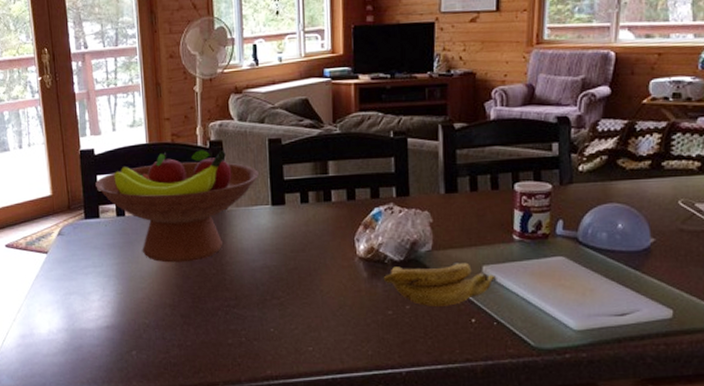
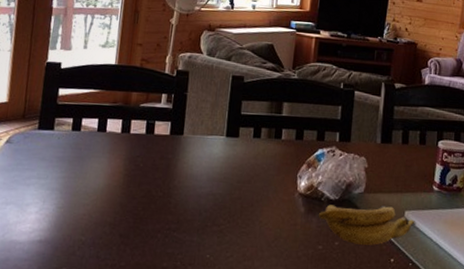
fruit bowl: present [95,150,259,263] -> none [56,74,219,183]

